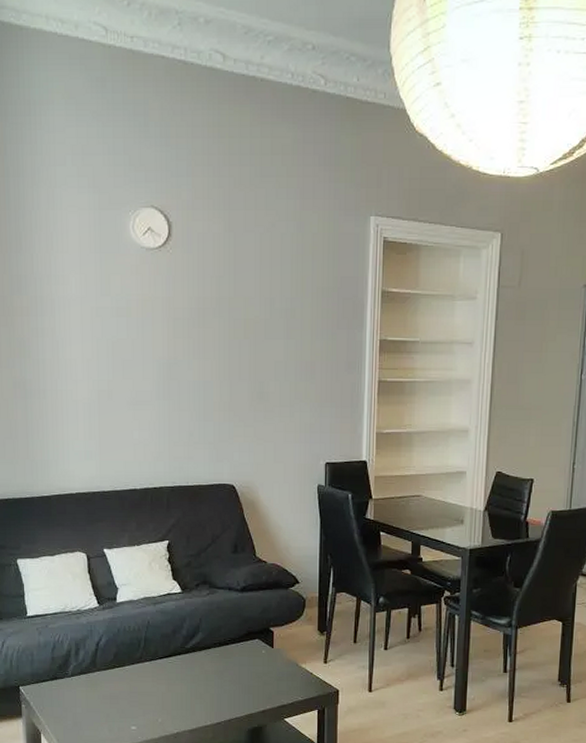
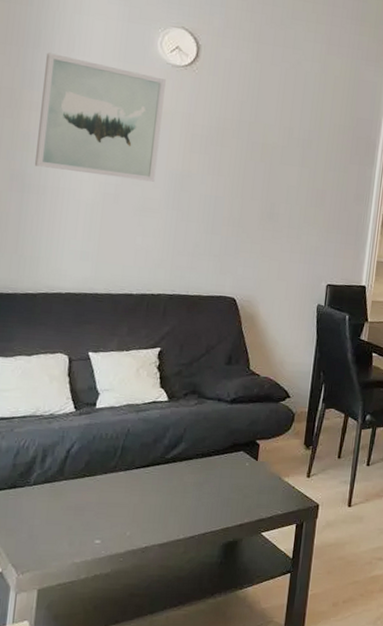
wall art: none [28,255,144,374] -> present [34,52,166,182]

